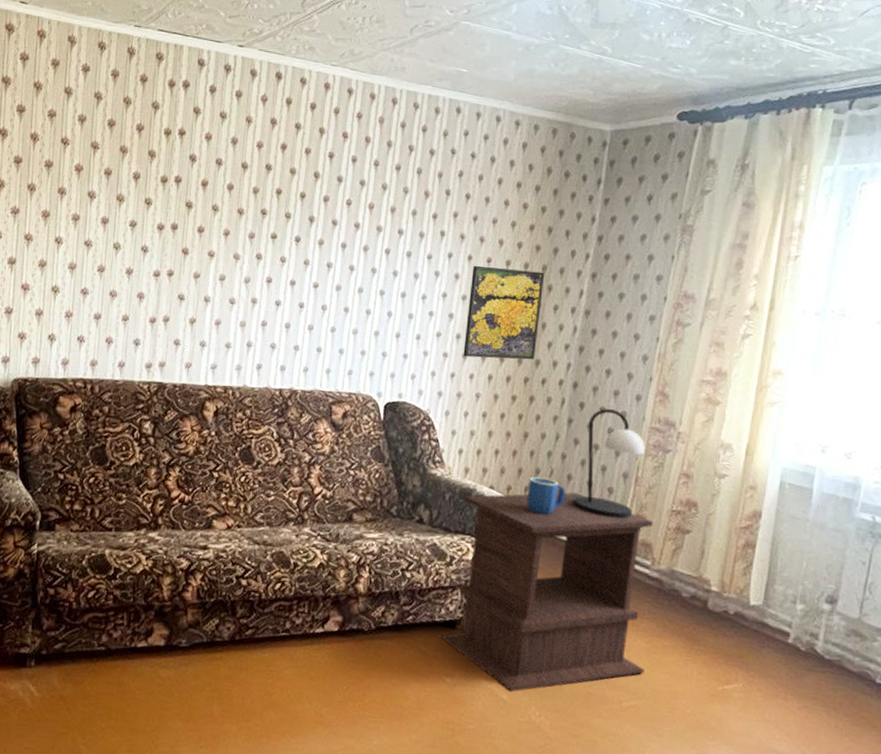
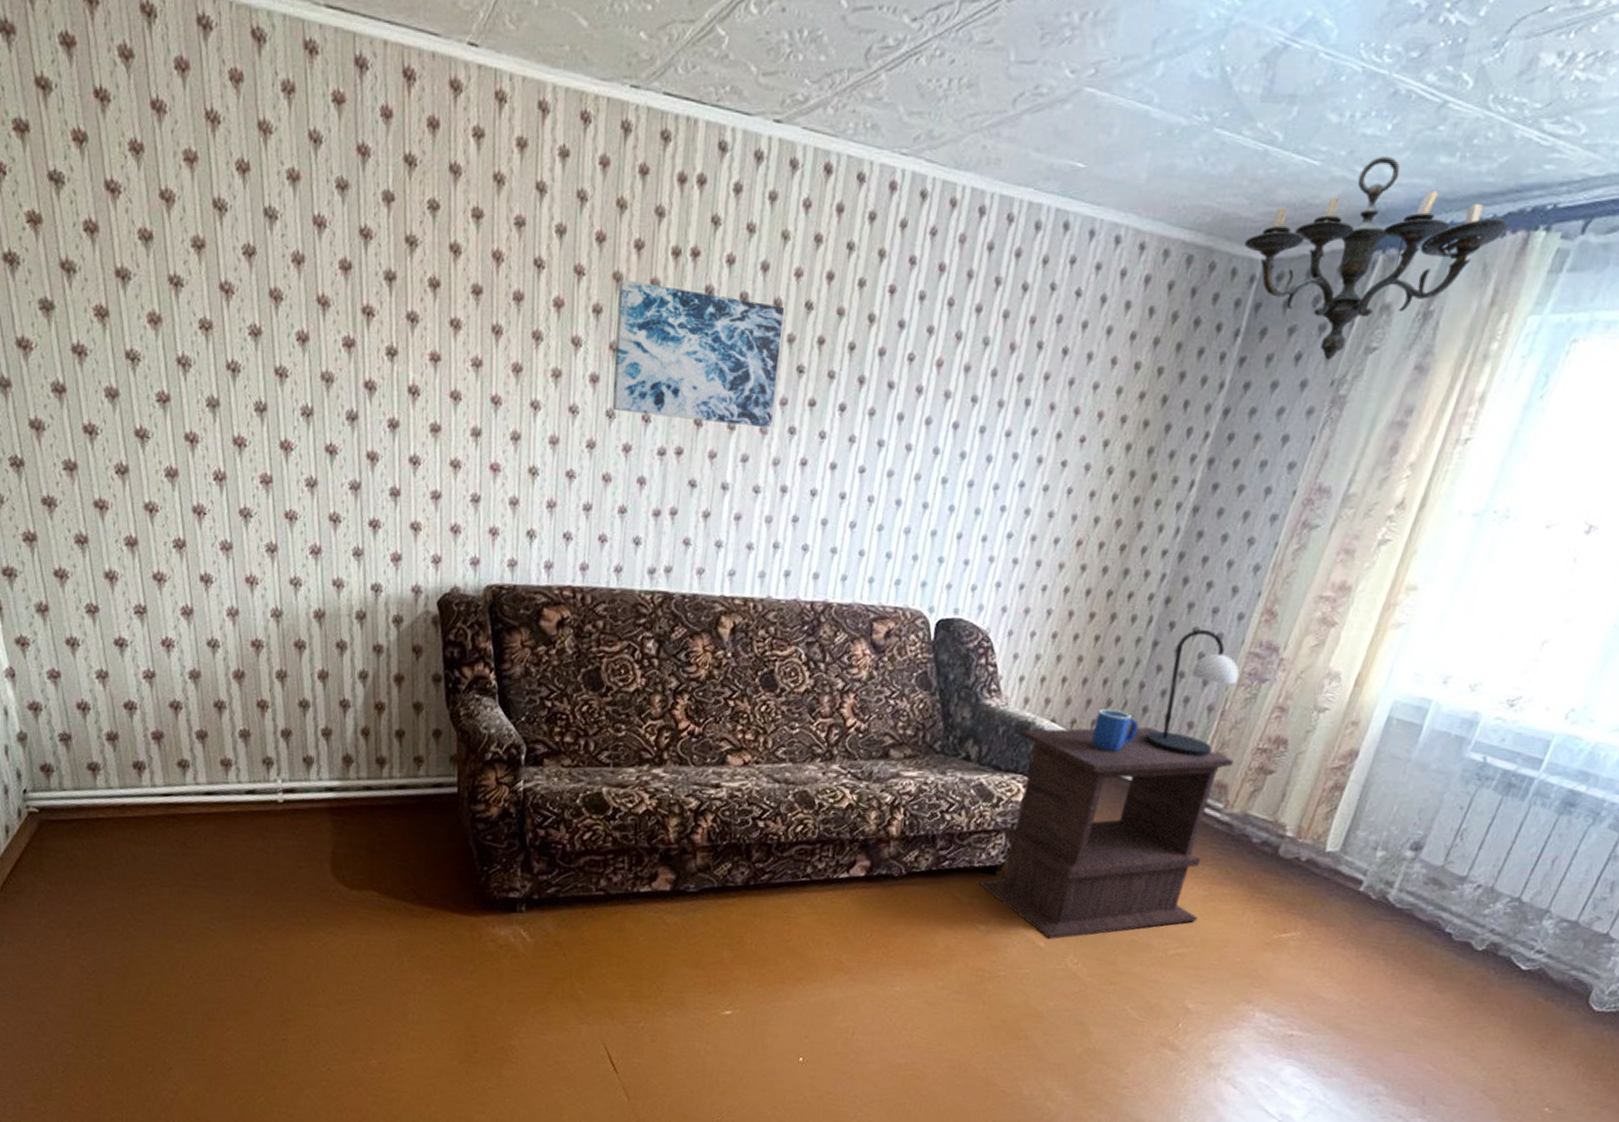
wall art: none [118,151,250,255] -> present [612,279,785,428]
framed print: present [463,265,545,360] -> none [1037,445,1151,569]
wall sconce: none [595,61,792,200] -> present [1244,156,1509,360]

